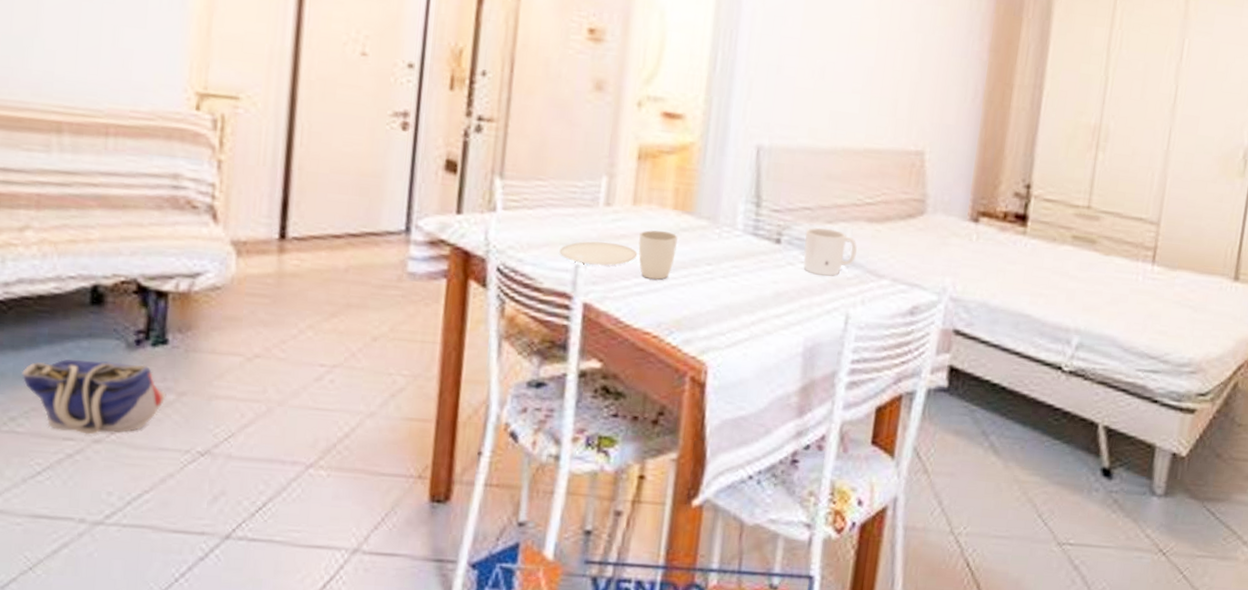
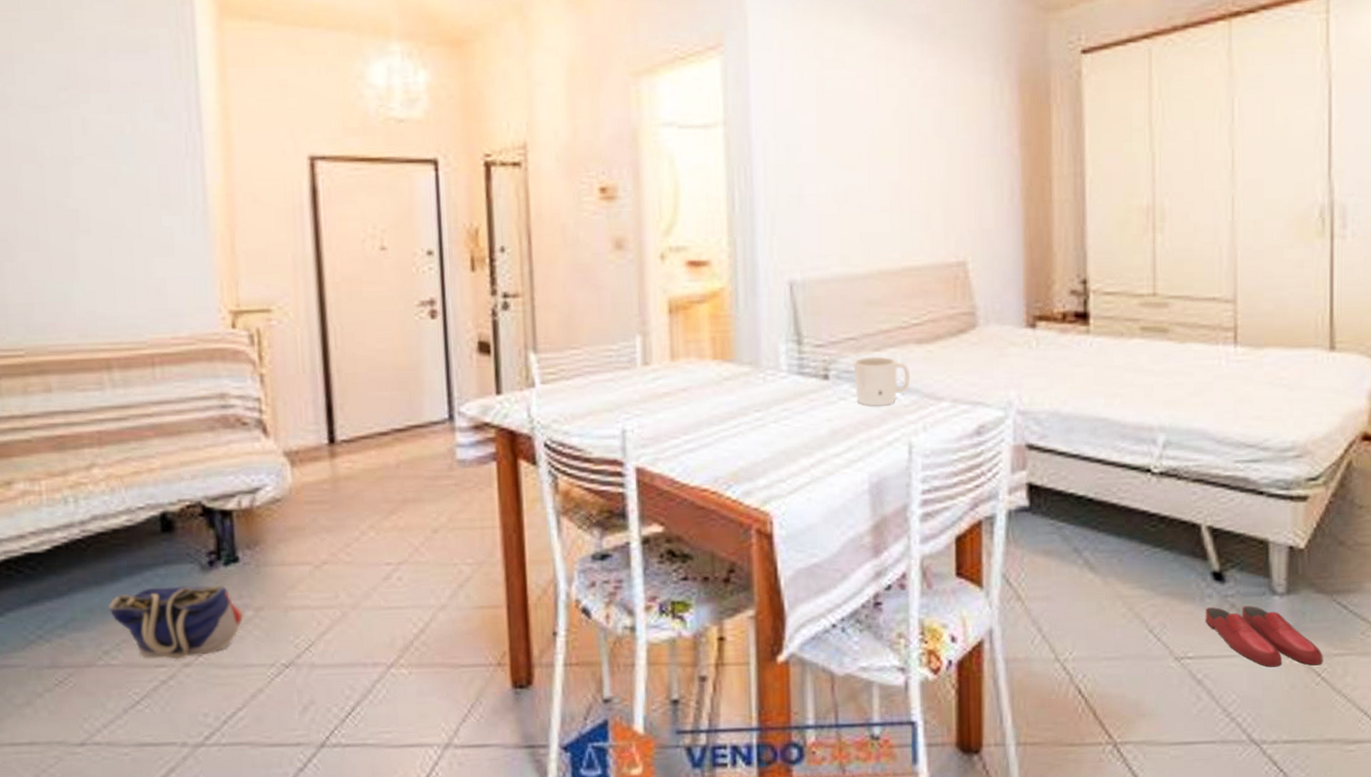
plate: present [559,241,638,266] -> none [604,402,683,428]
cup: present [637,230,678,280] -> none [682,382,722,434]
slippers: none [1089,500,1188,564] -> present [1205,606,1323,667]

